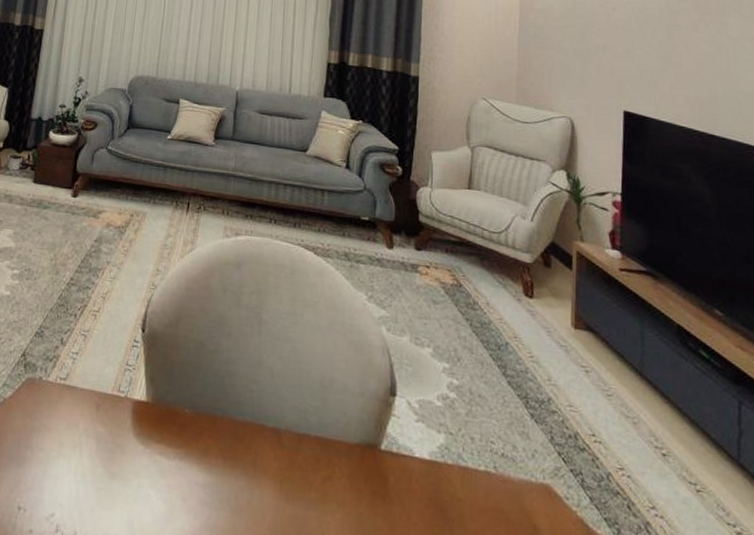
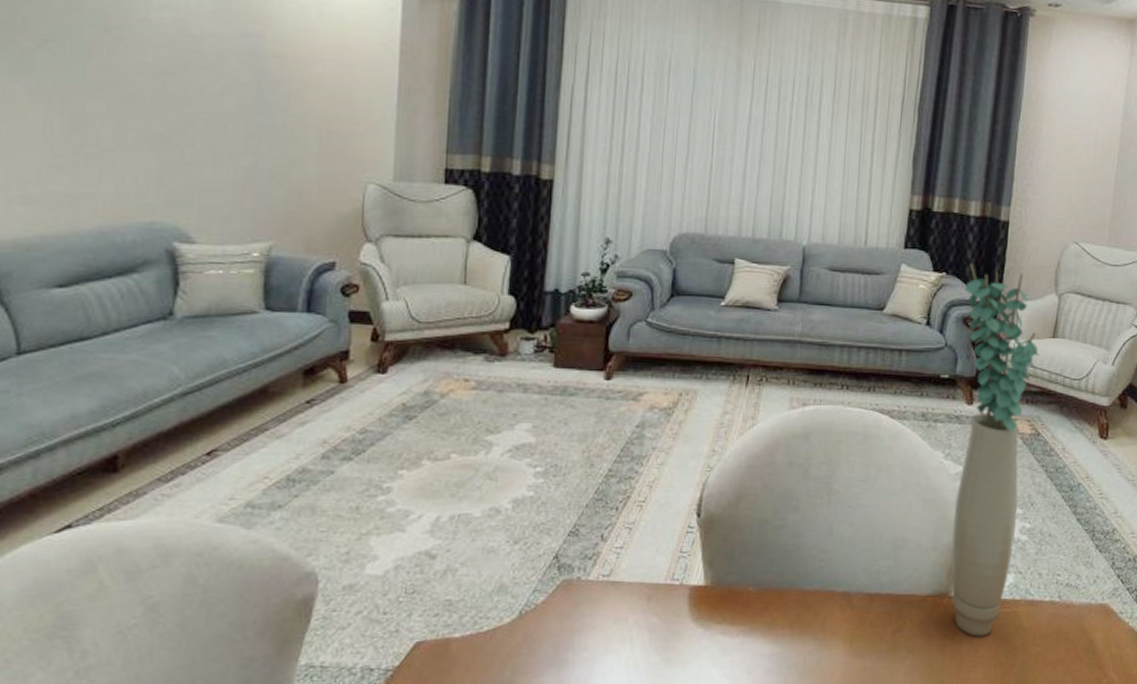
vase: none [378,113,456,501] -> present [951,263,1040,637]

